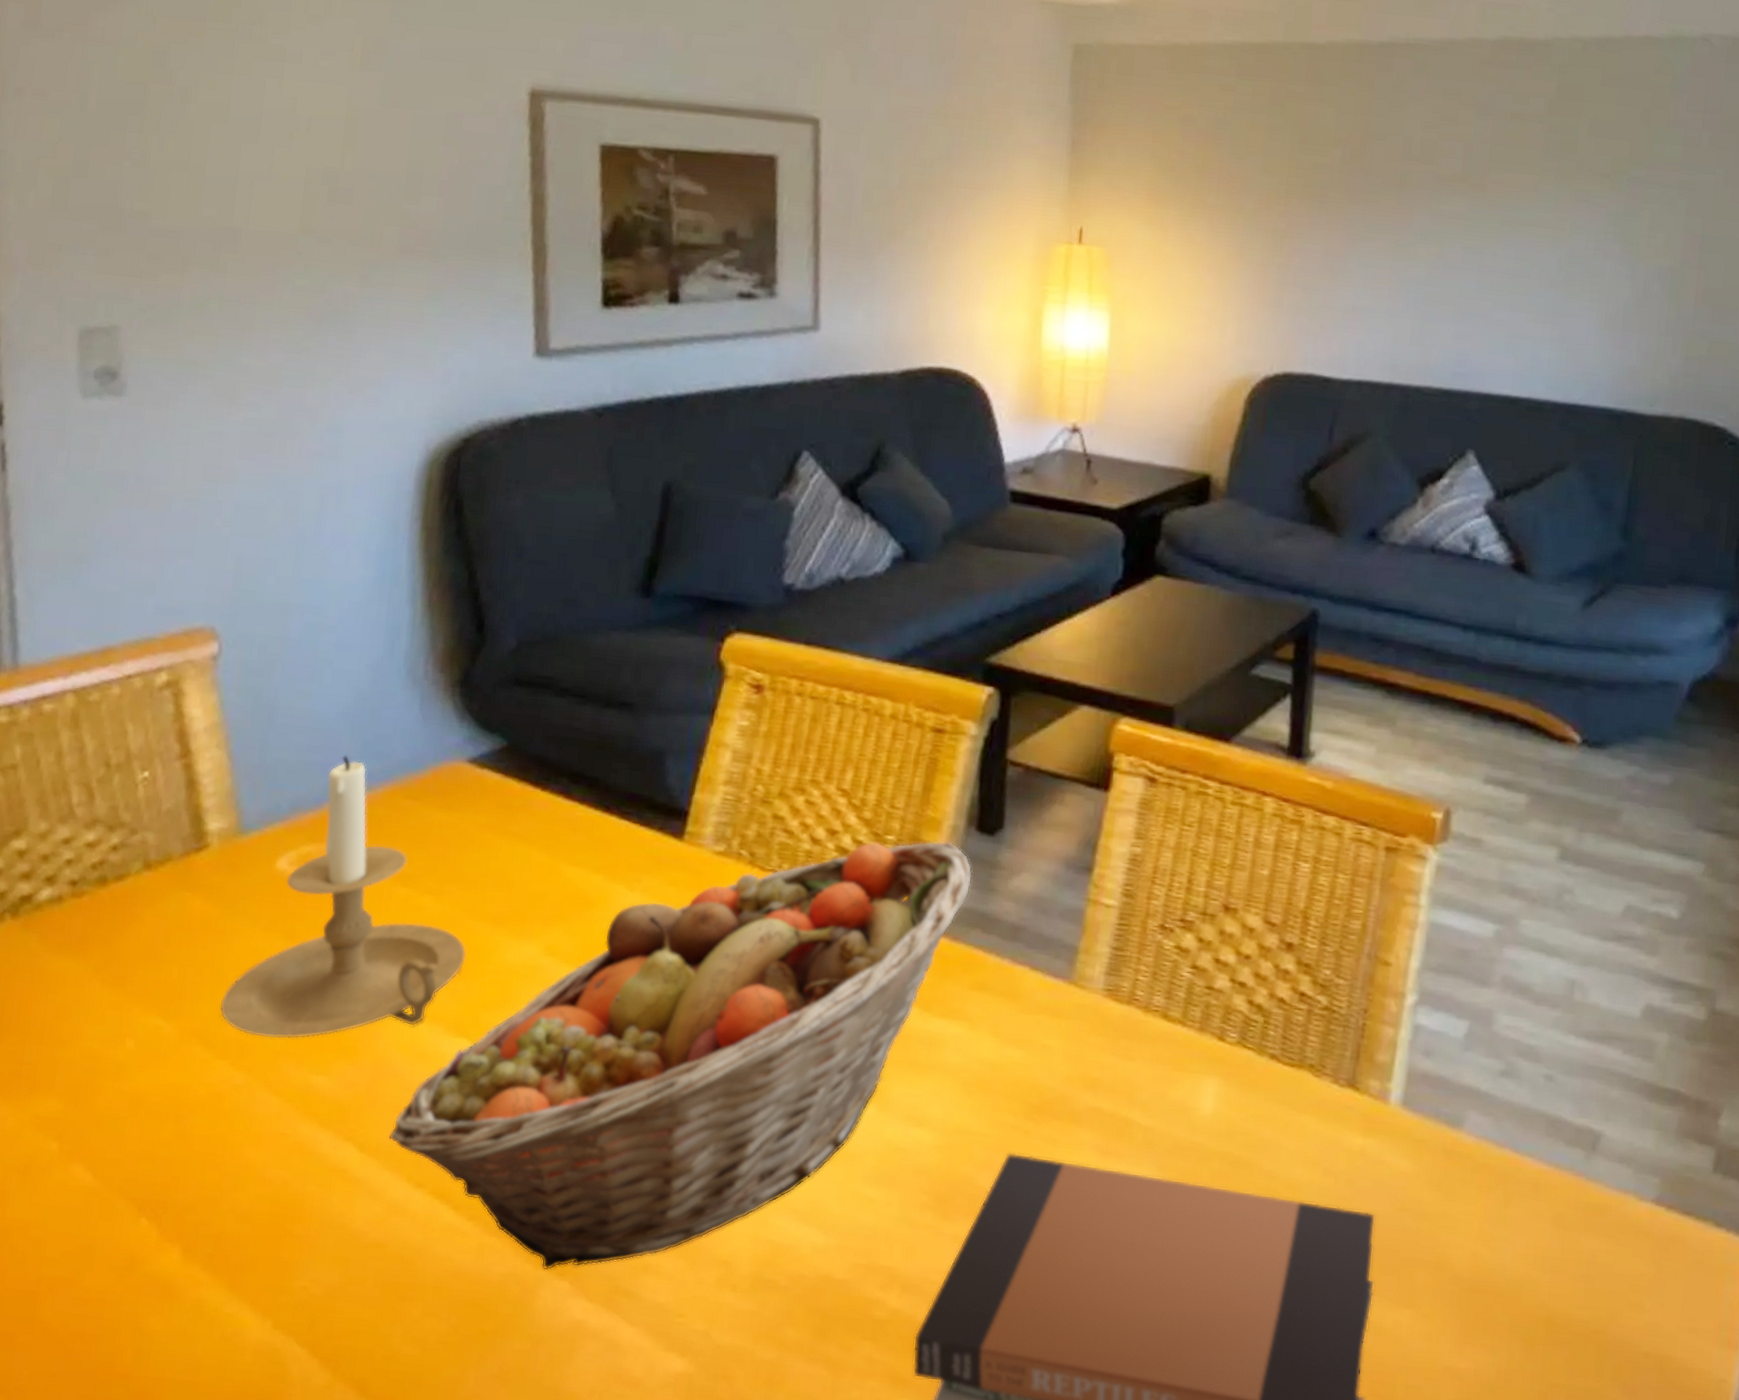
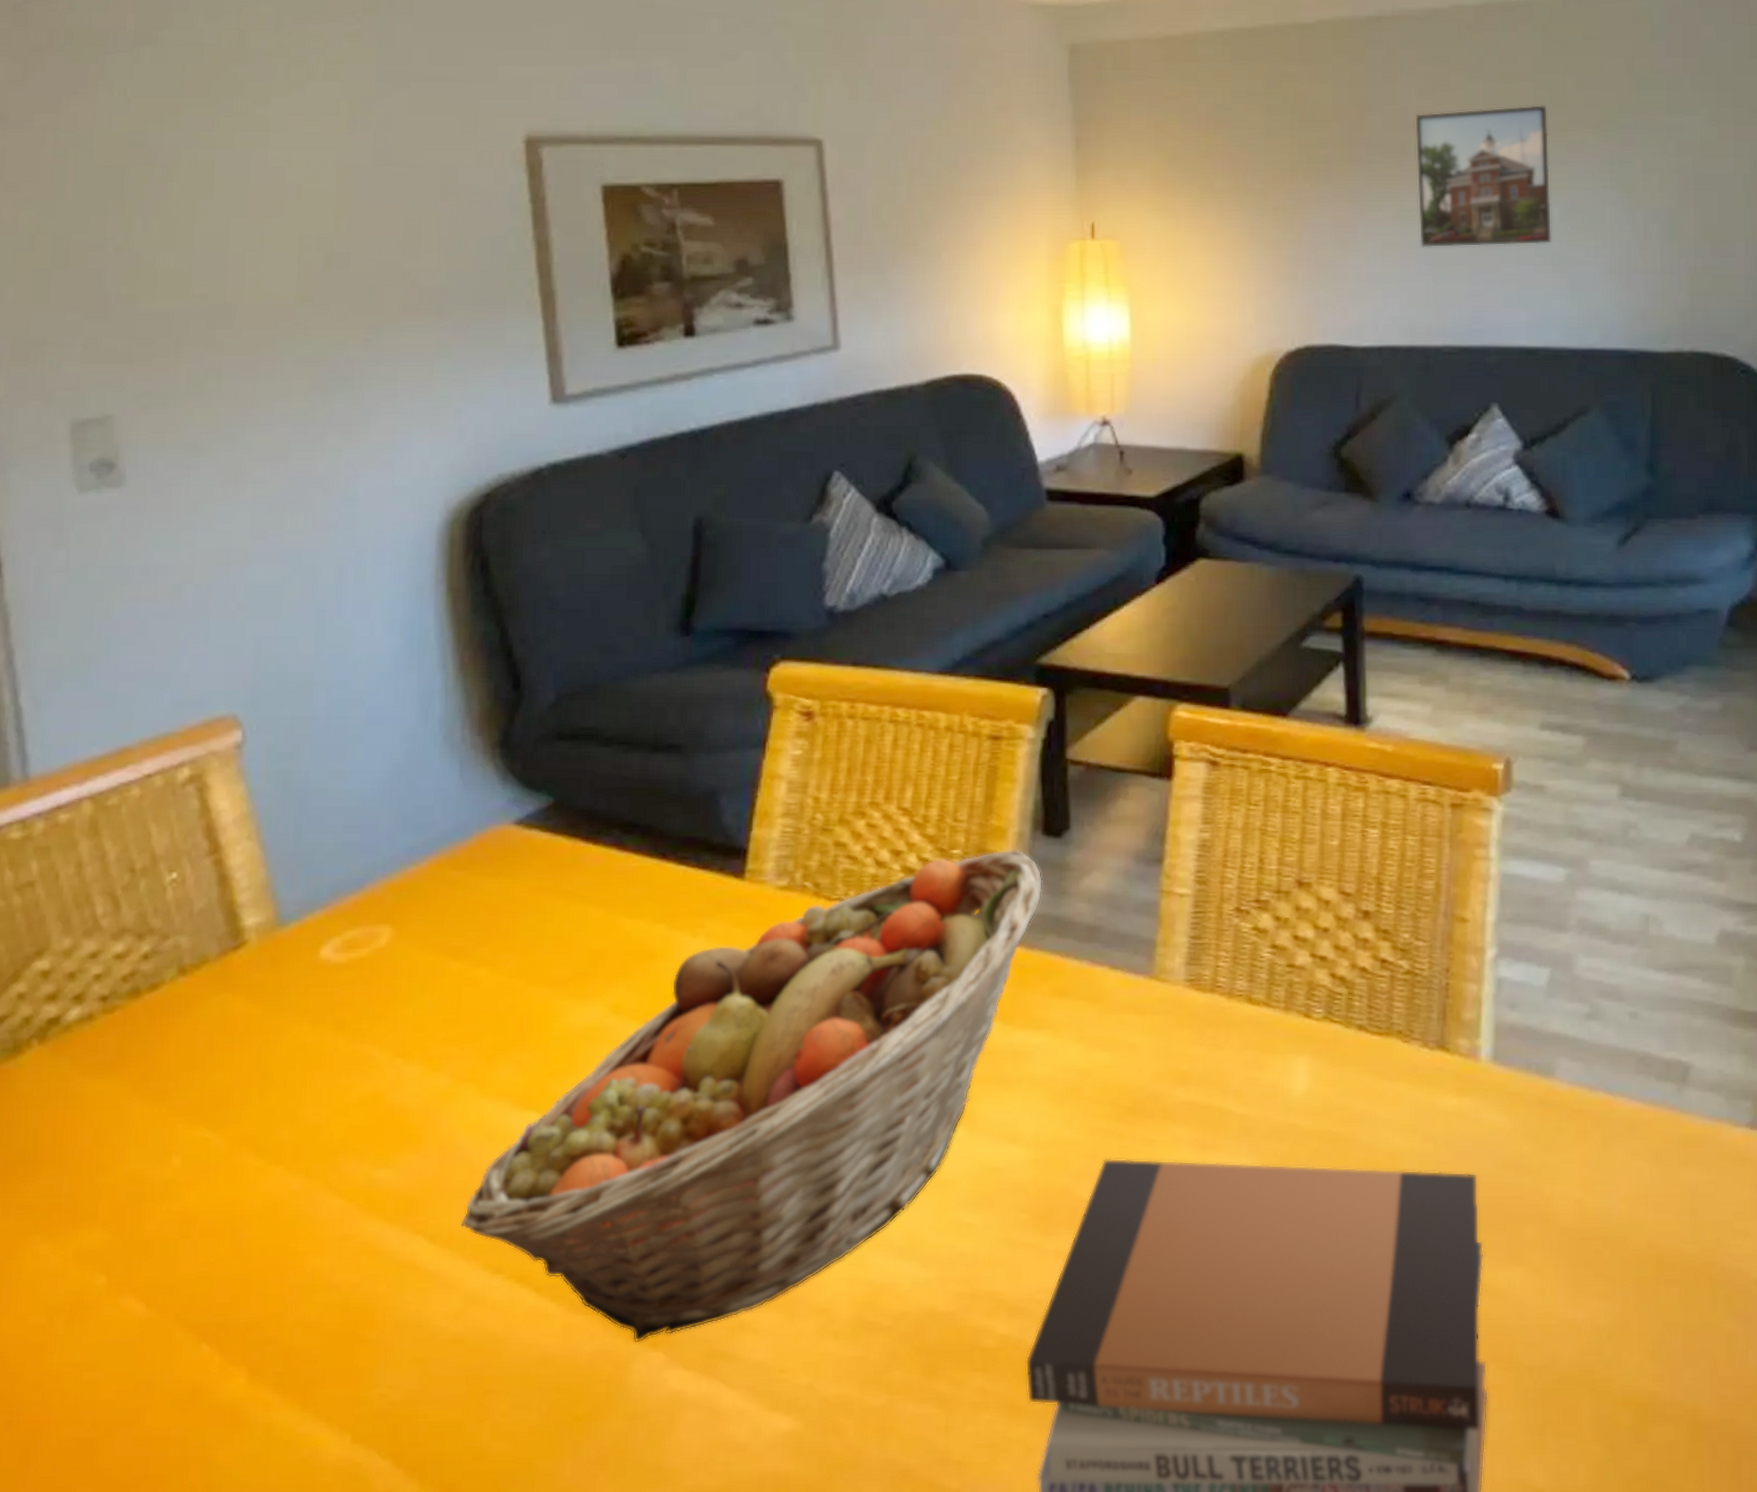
candle holder: present [220,755,467,1040] -> none [270,832,528,1137]
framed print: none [1410,146,1557,293] -> present [1415,104,1552,248]

